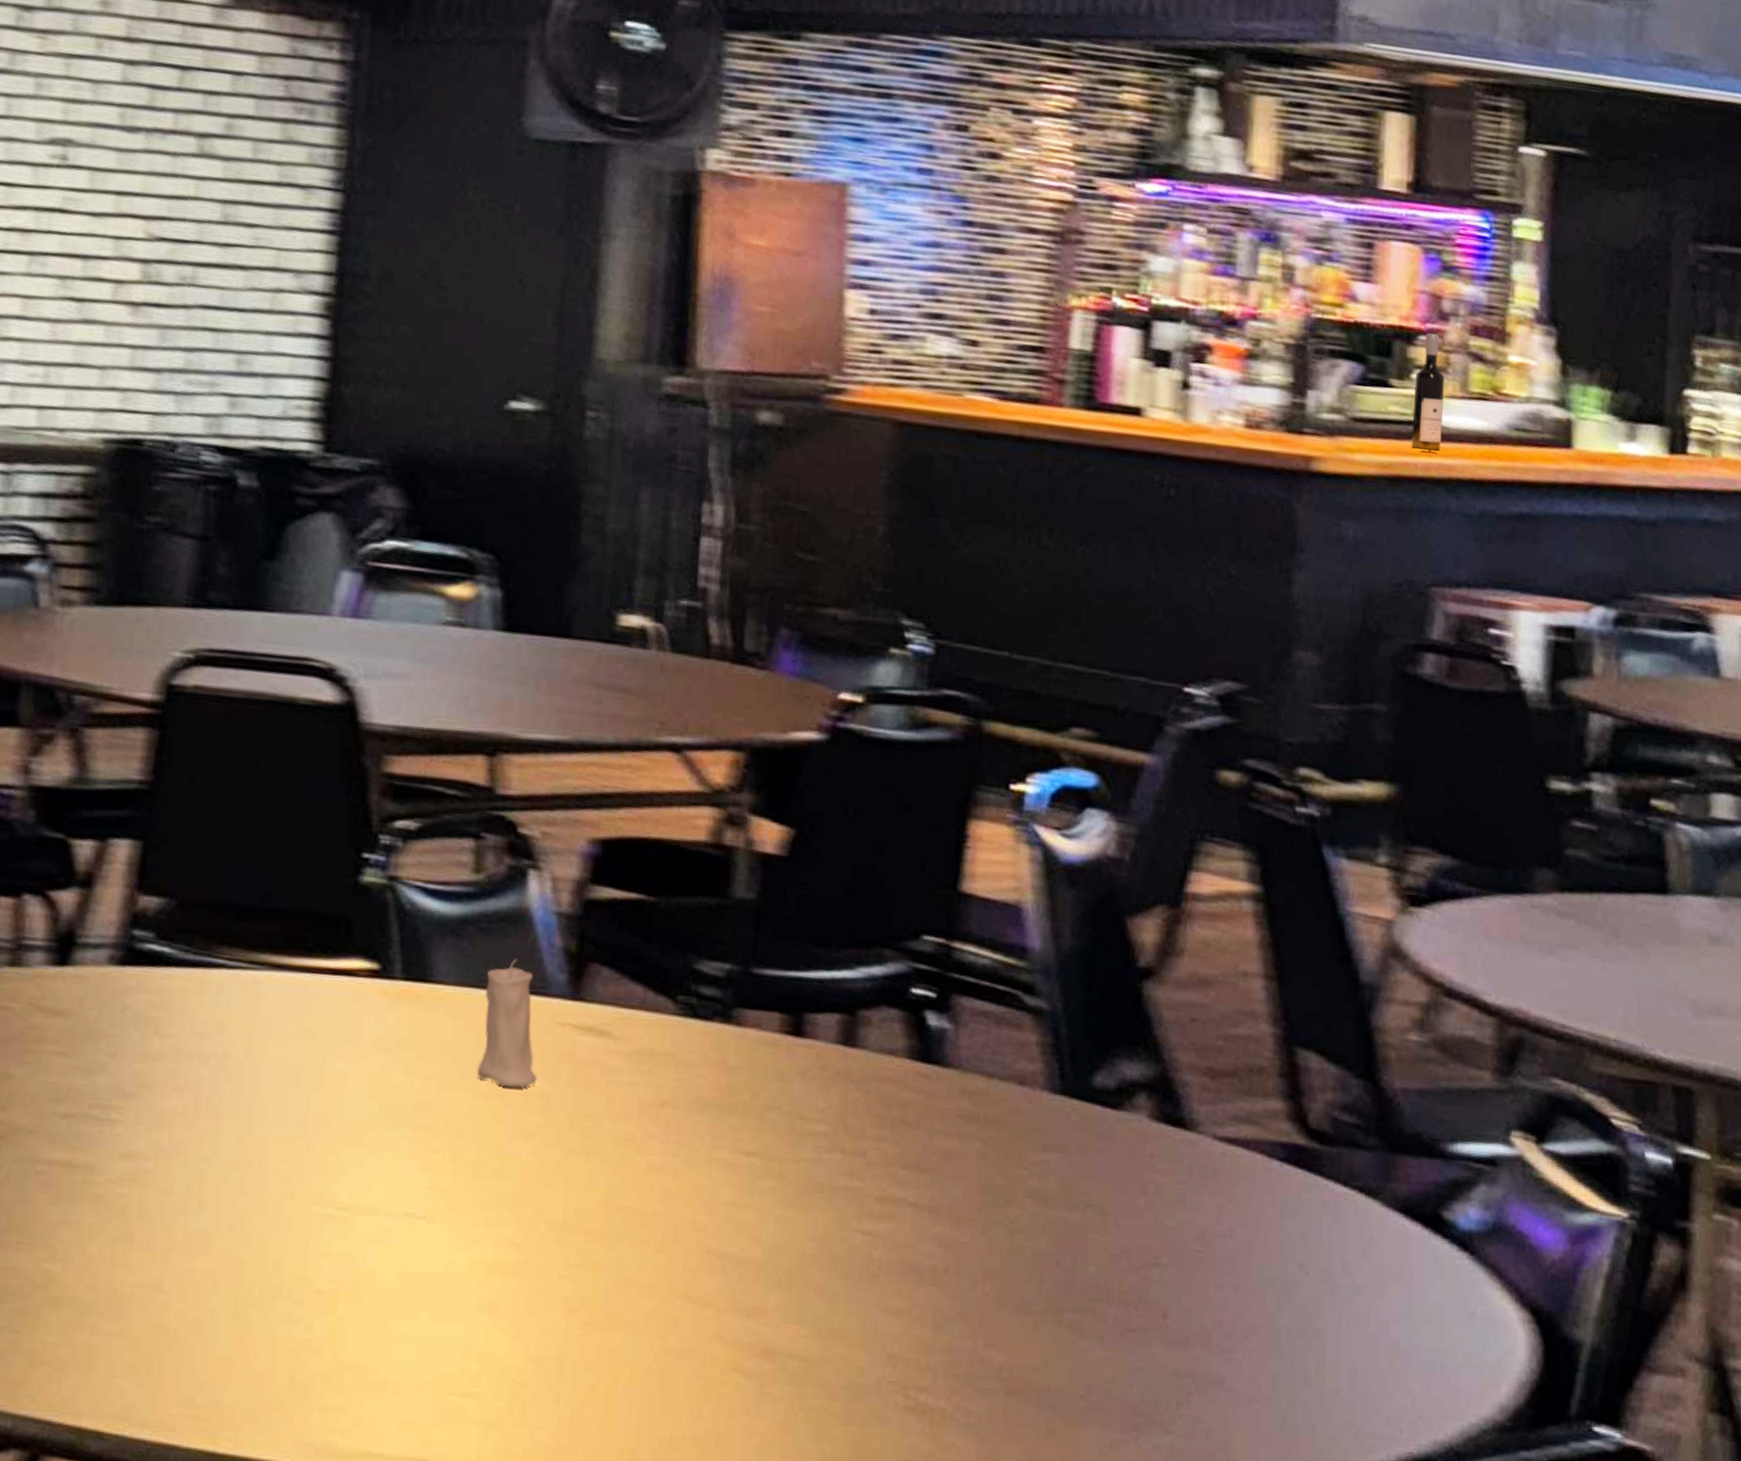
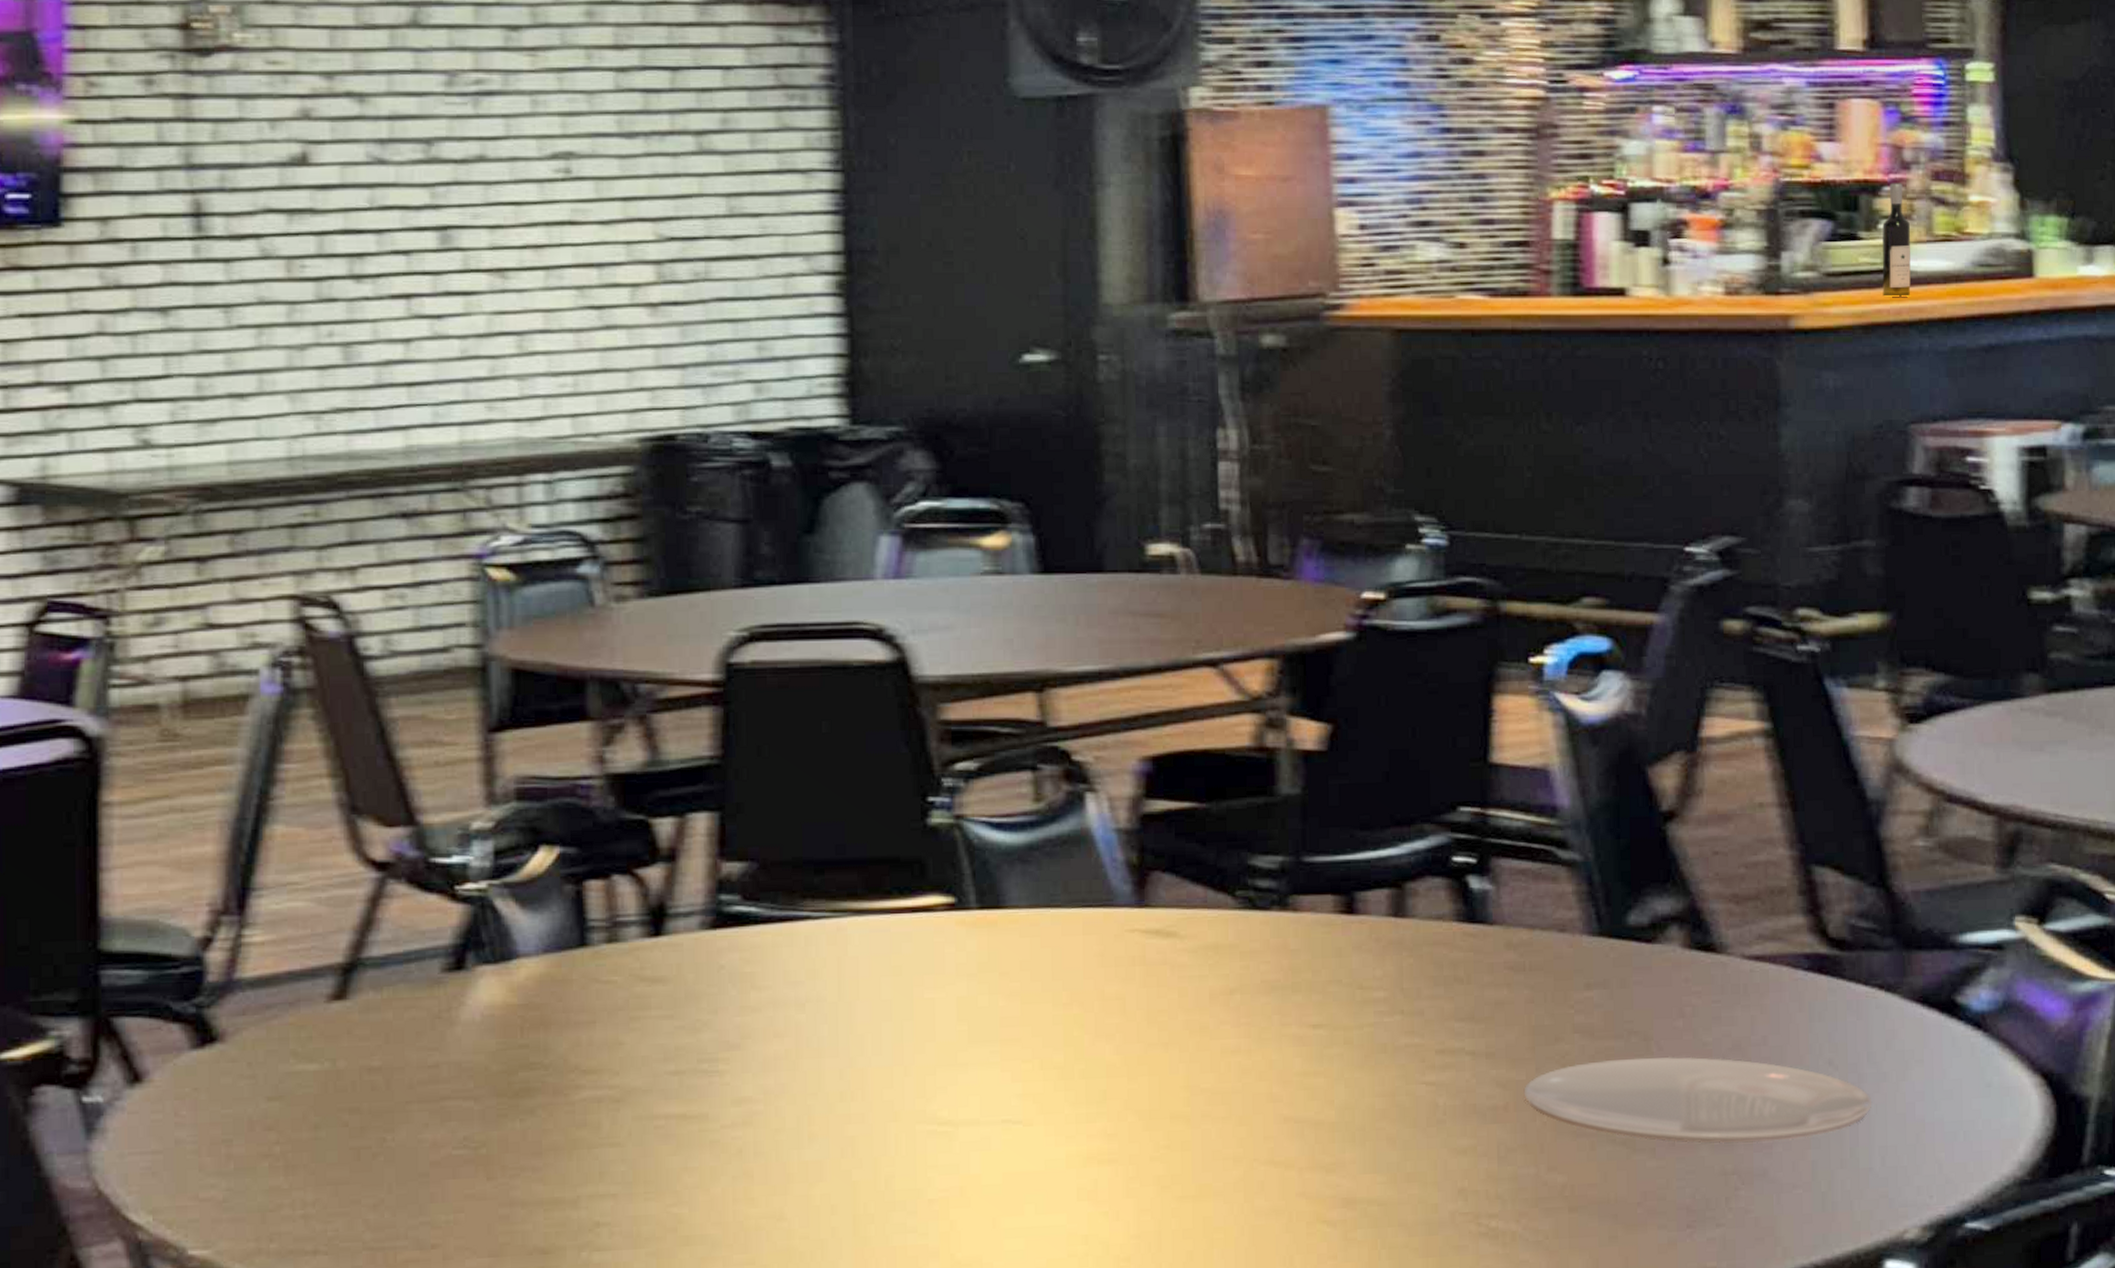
candle: present [477,958,537,1088] -> none [1056,876,1112,995]
plate: none [966,1232,1343,1347] -> present [1523,1056,1871,1144]

